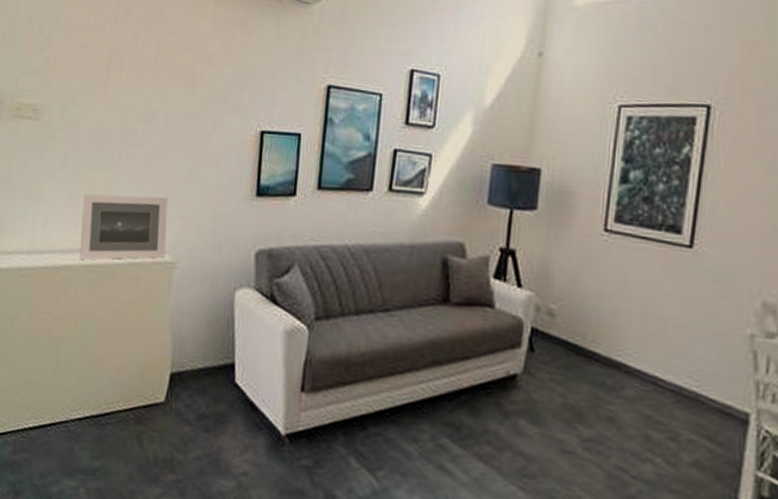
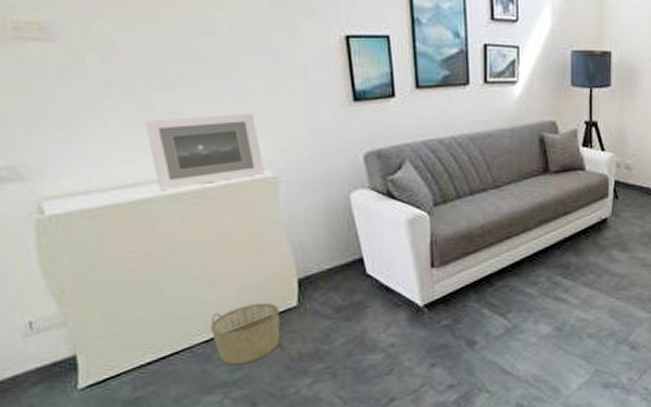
basket: none [86,389,148,454] -> present [210,302,280,365]

